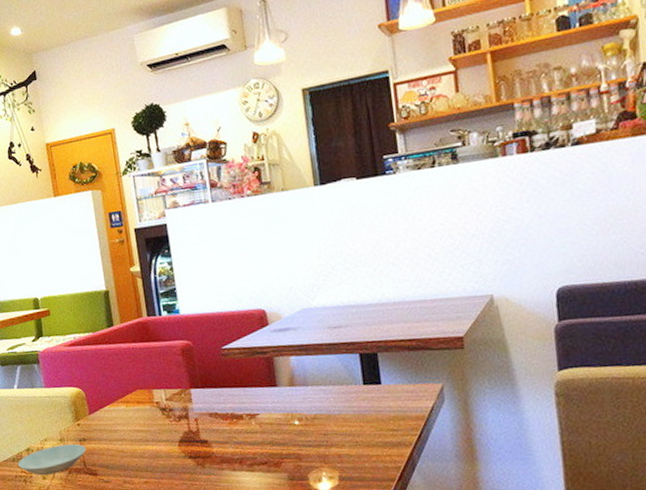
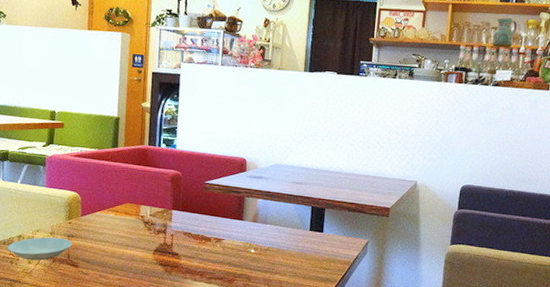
ceramic pitcher: none [557,49,590,94] -> present [492,17,518,48]

